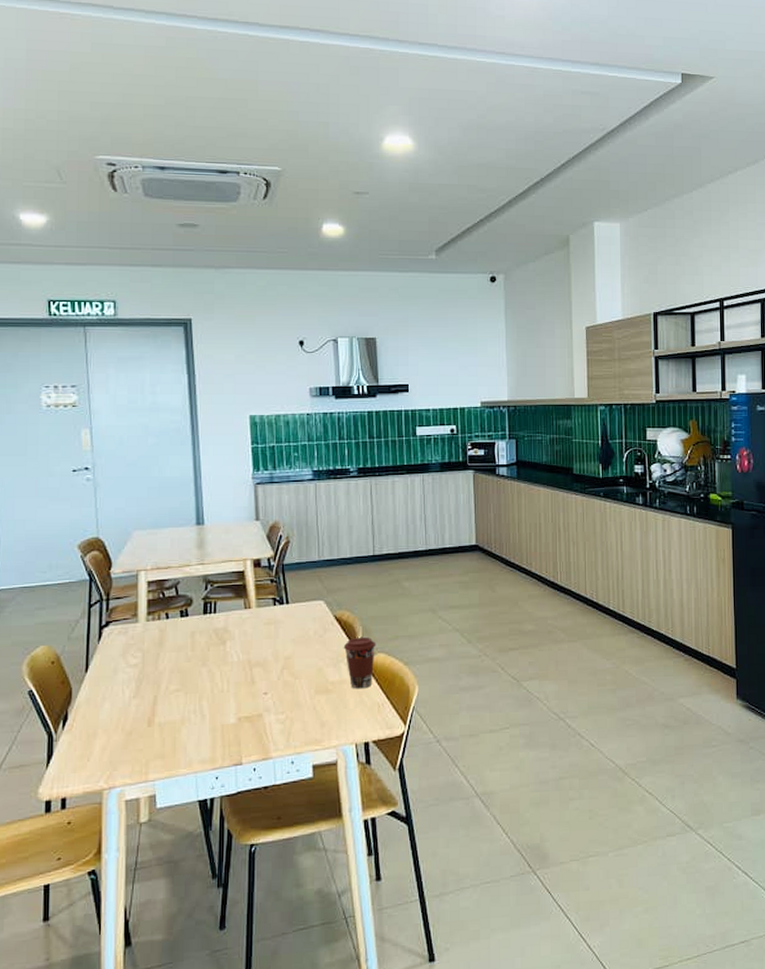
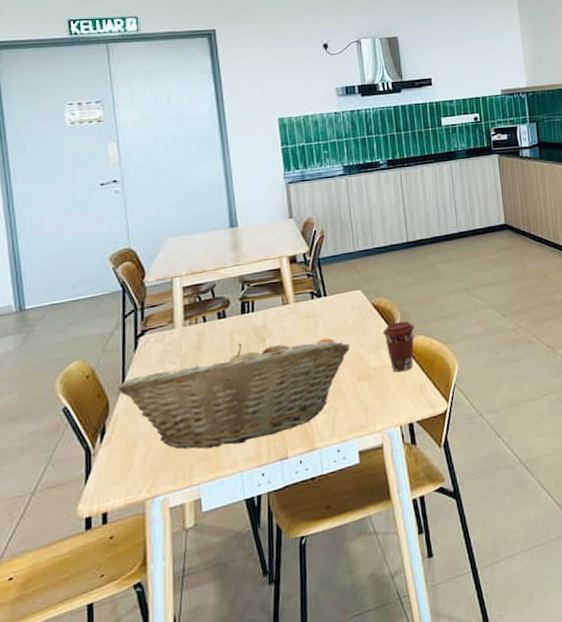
fruit basket: none [81,644,309,746] -> present [117,337,350,449]

